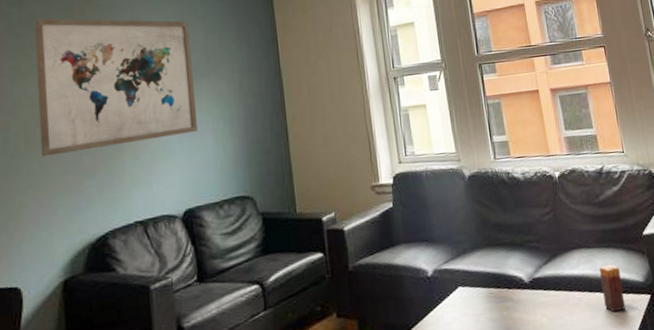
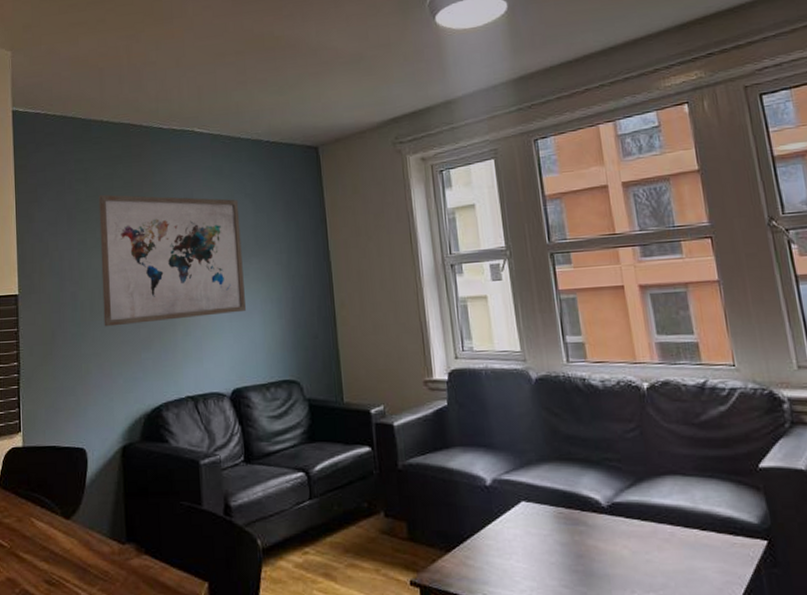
candle: present [598,264,626,313] -> none [697,497,733,556]

